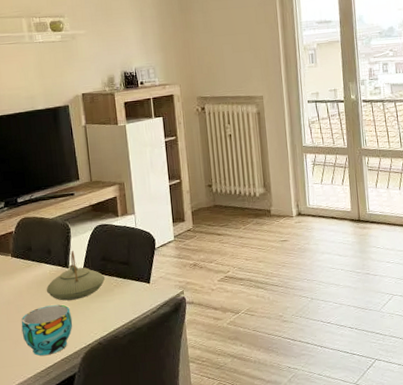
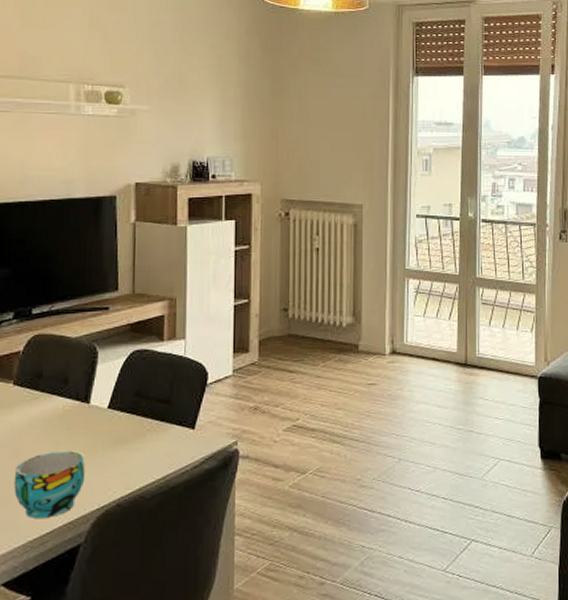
teapot: present [46,251,106,301] -> none [55,381,137,446]

